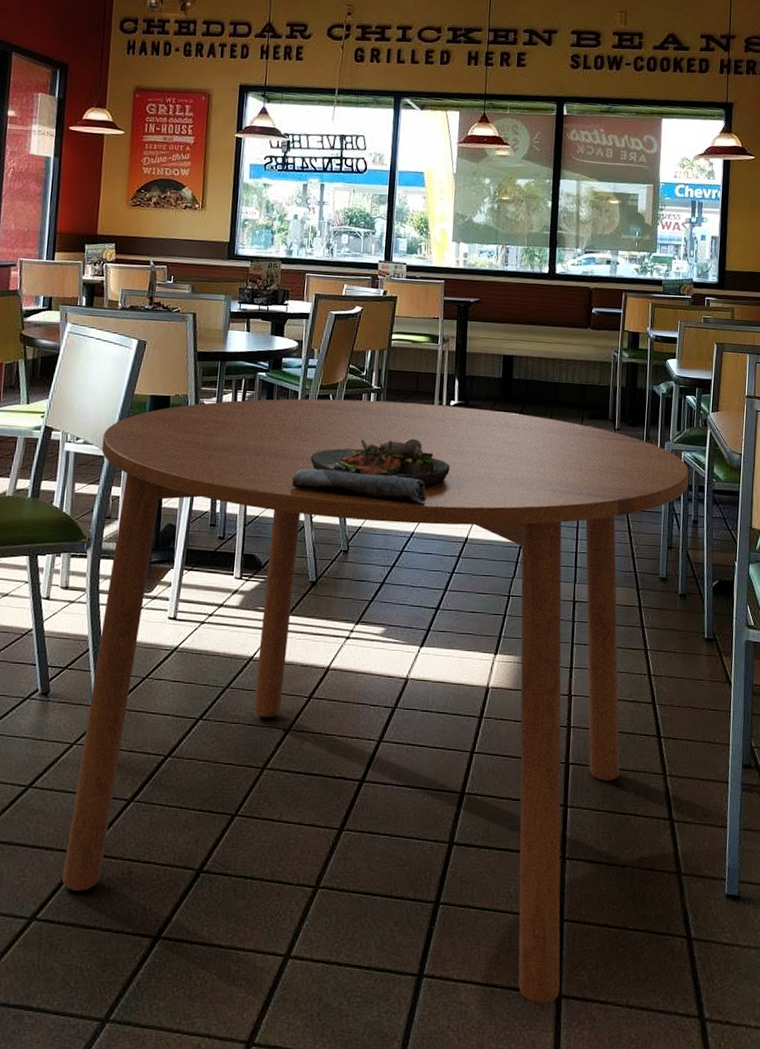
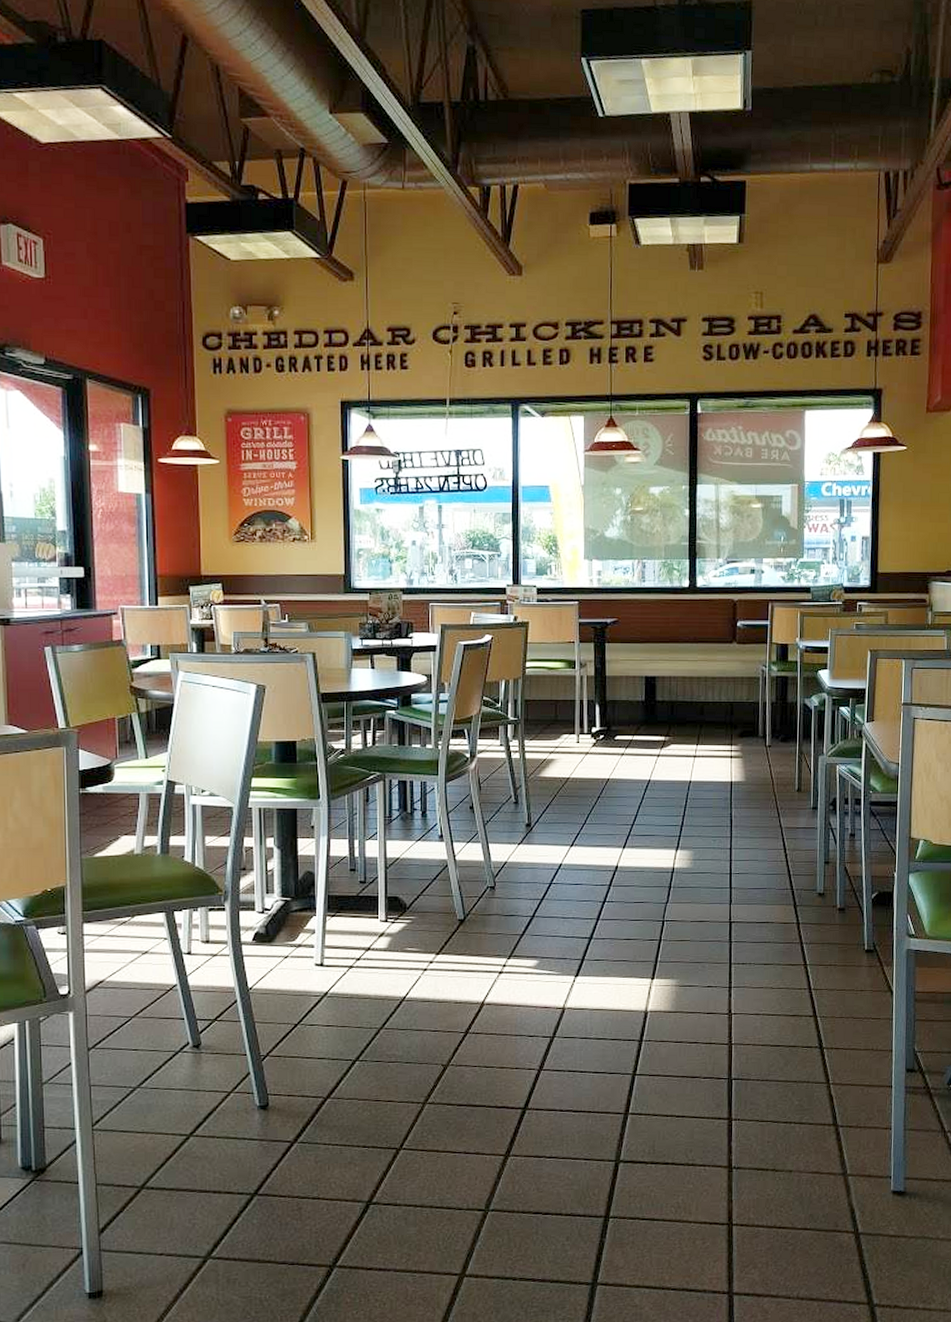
dining table: present [62,398,689,1004] -> none [229,732,844,1302]
food plate: present [291,438,450,502] -> none [431,769,595,833]

